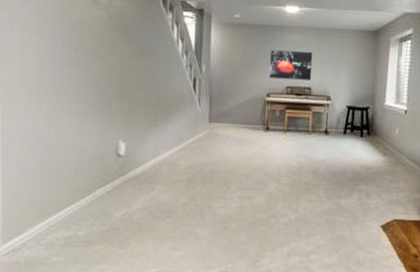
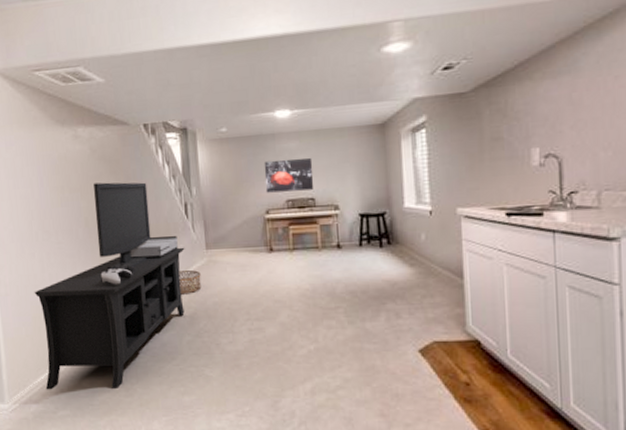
media console: none [38,49,189,240] -> present [34,182,185,390]
basket: none [181,139,202,161] -> present [178,270,202,295]

